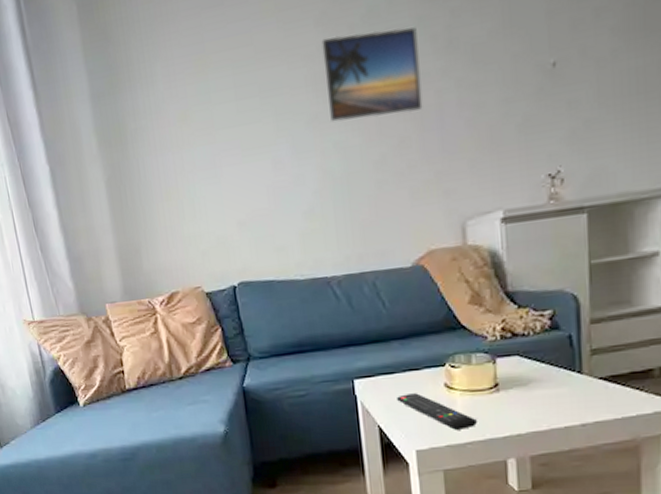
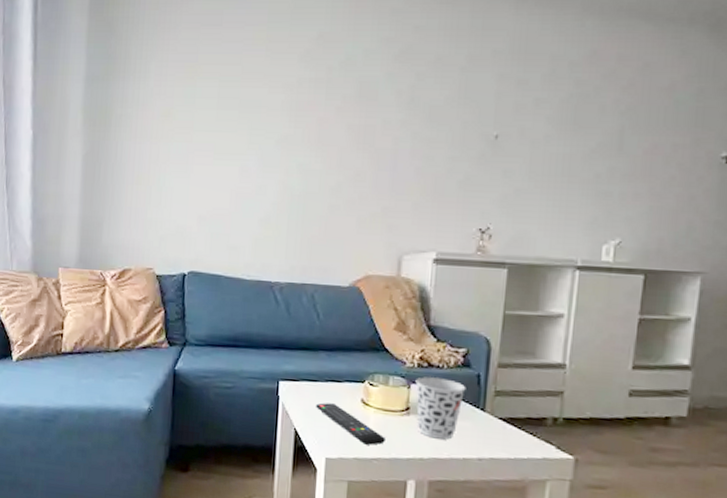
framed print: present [321,27,423,123] -> none [298,73,385,152]
cup: none [500,346,558,412] -> present [415,377,466,440]

